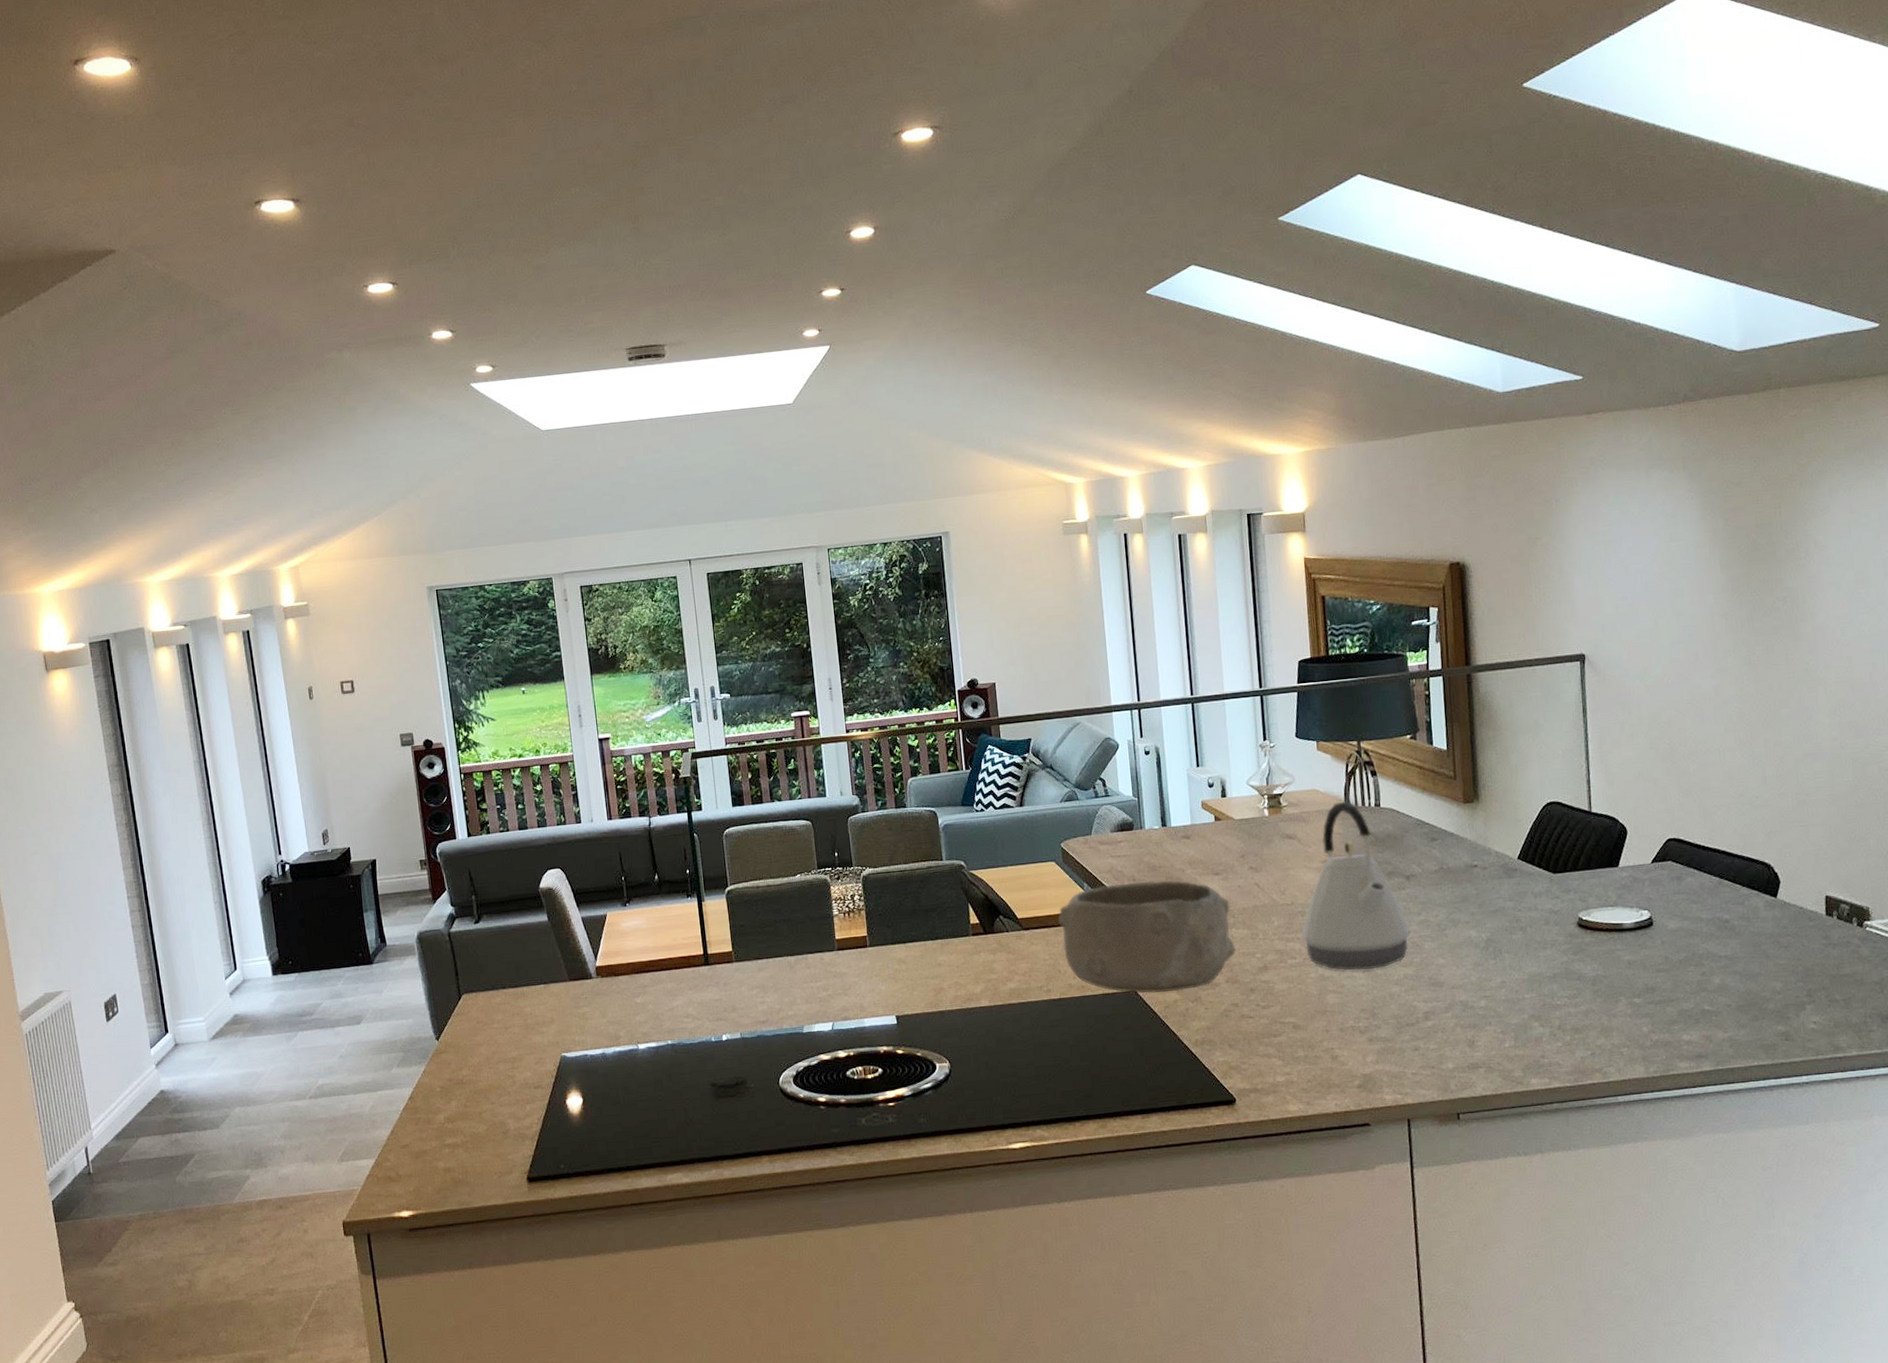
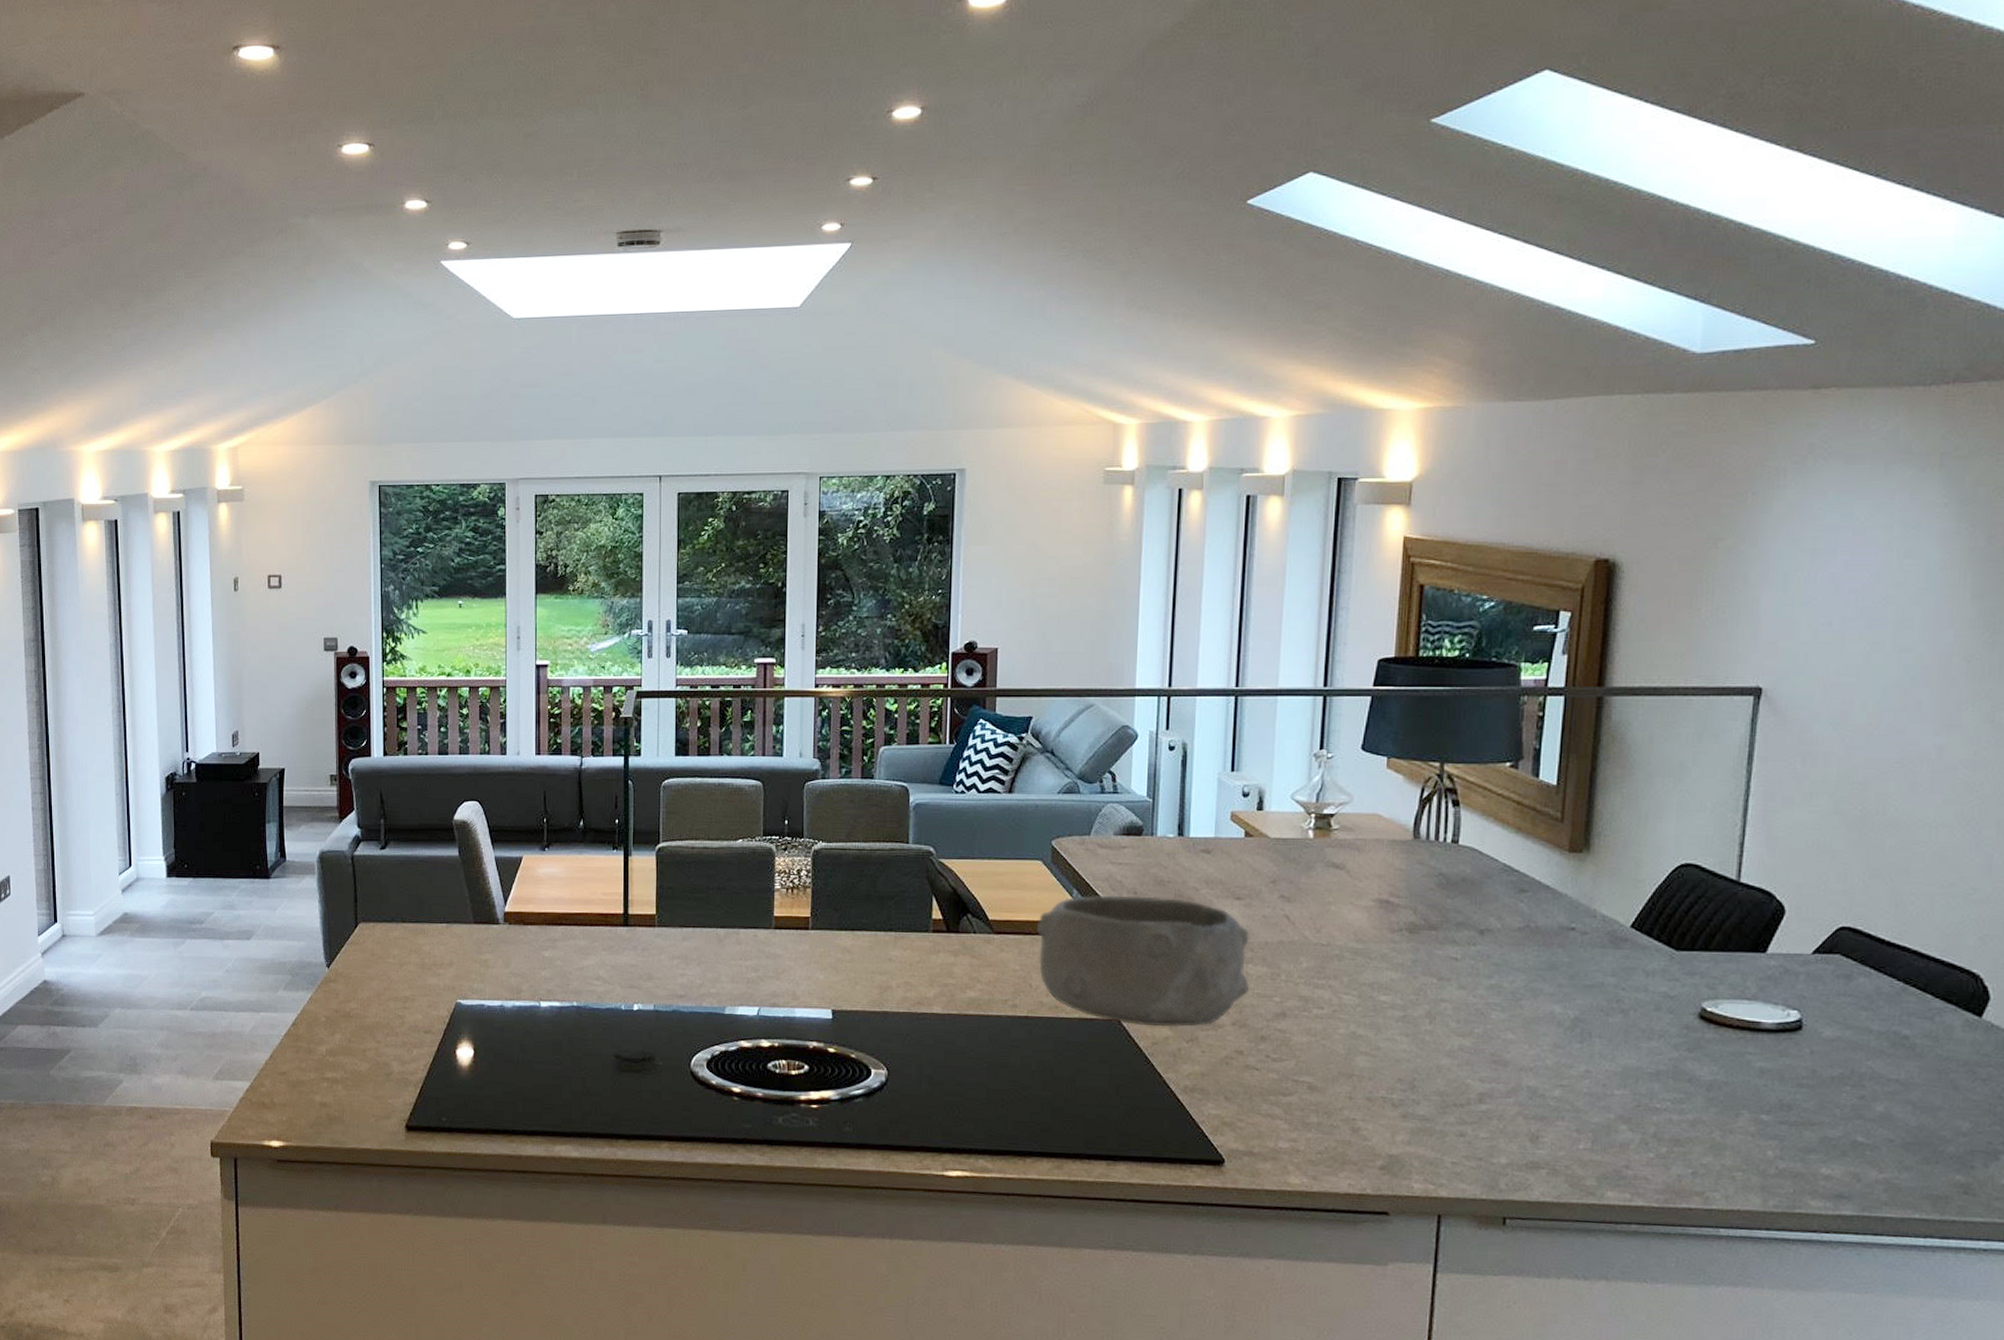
kettle: present [1301,801,1411,971] -> none [1334,833,1476,1034]

